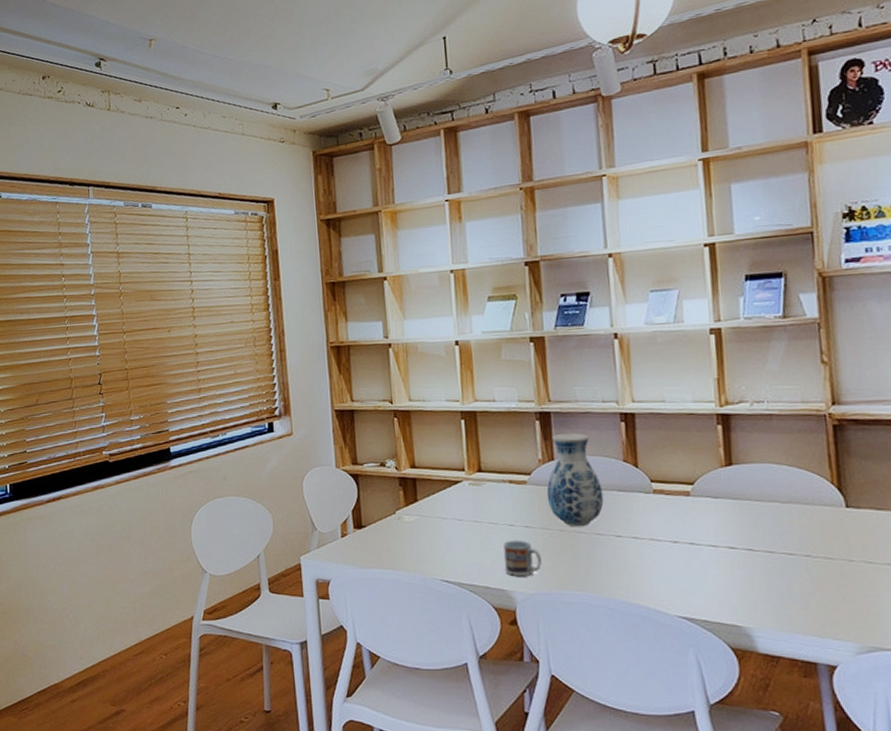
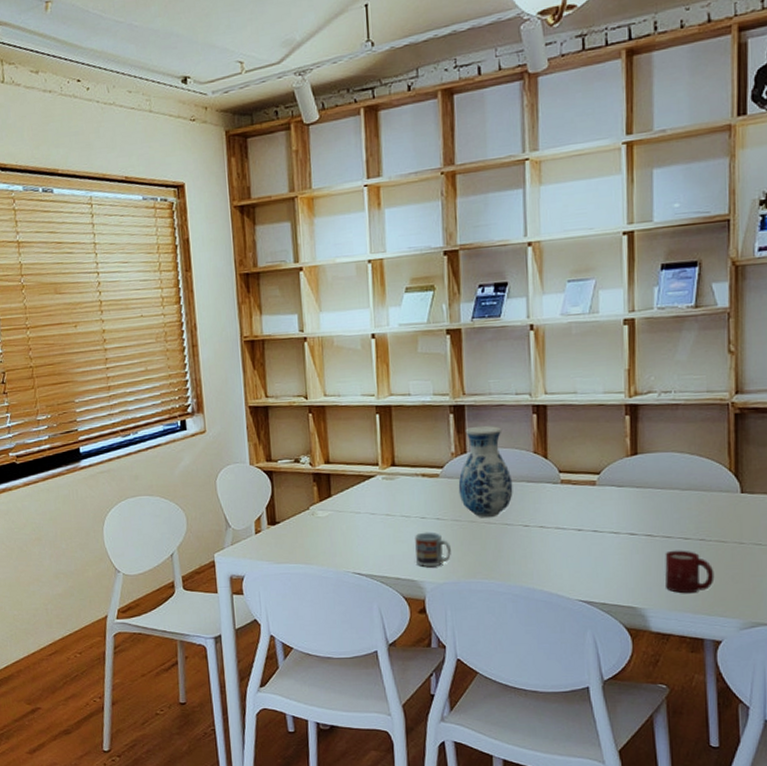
cup: none [768,566,824,613] -> present [665,550,715,594]

